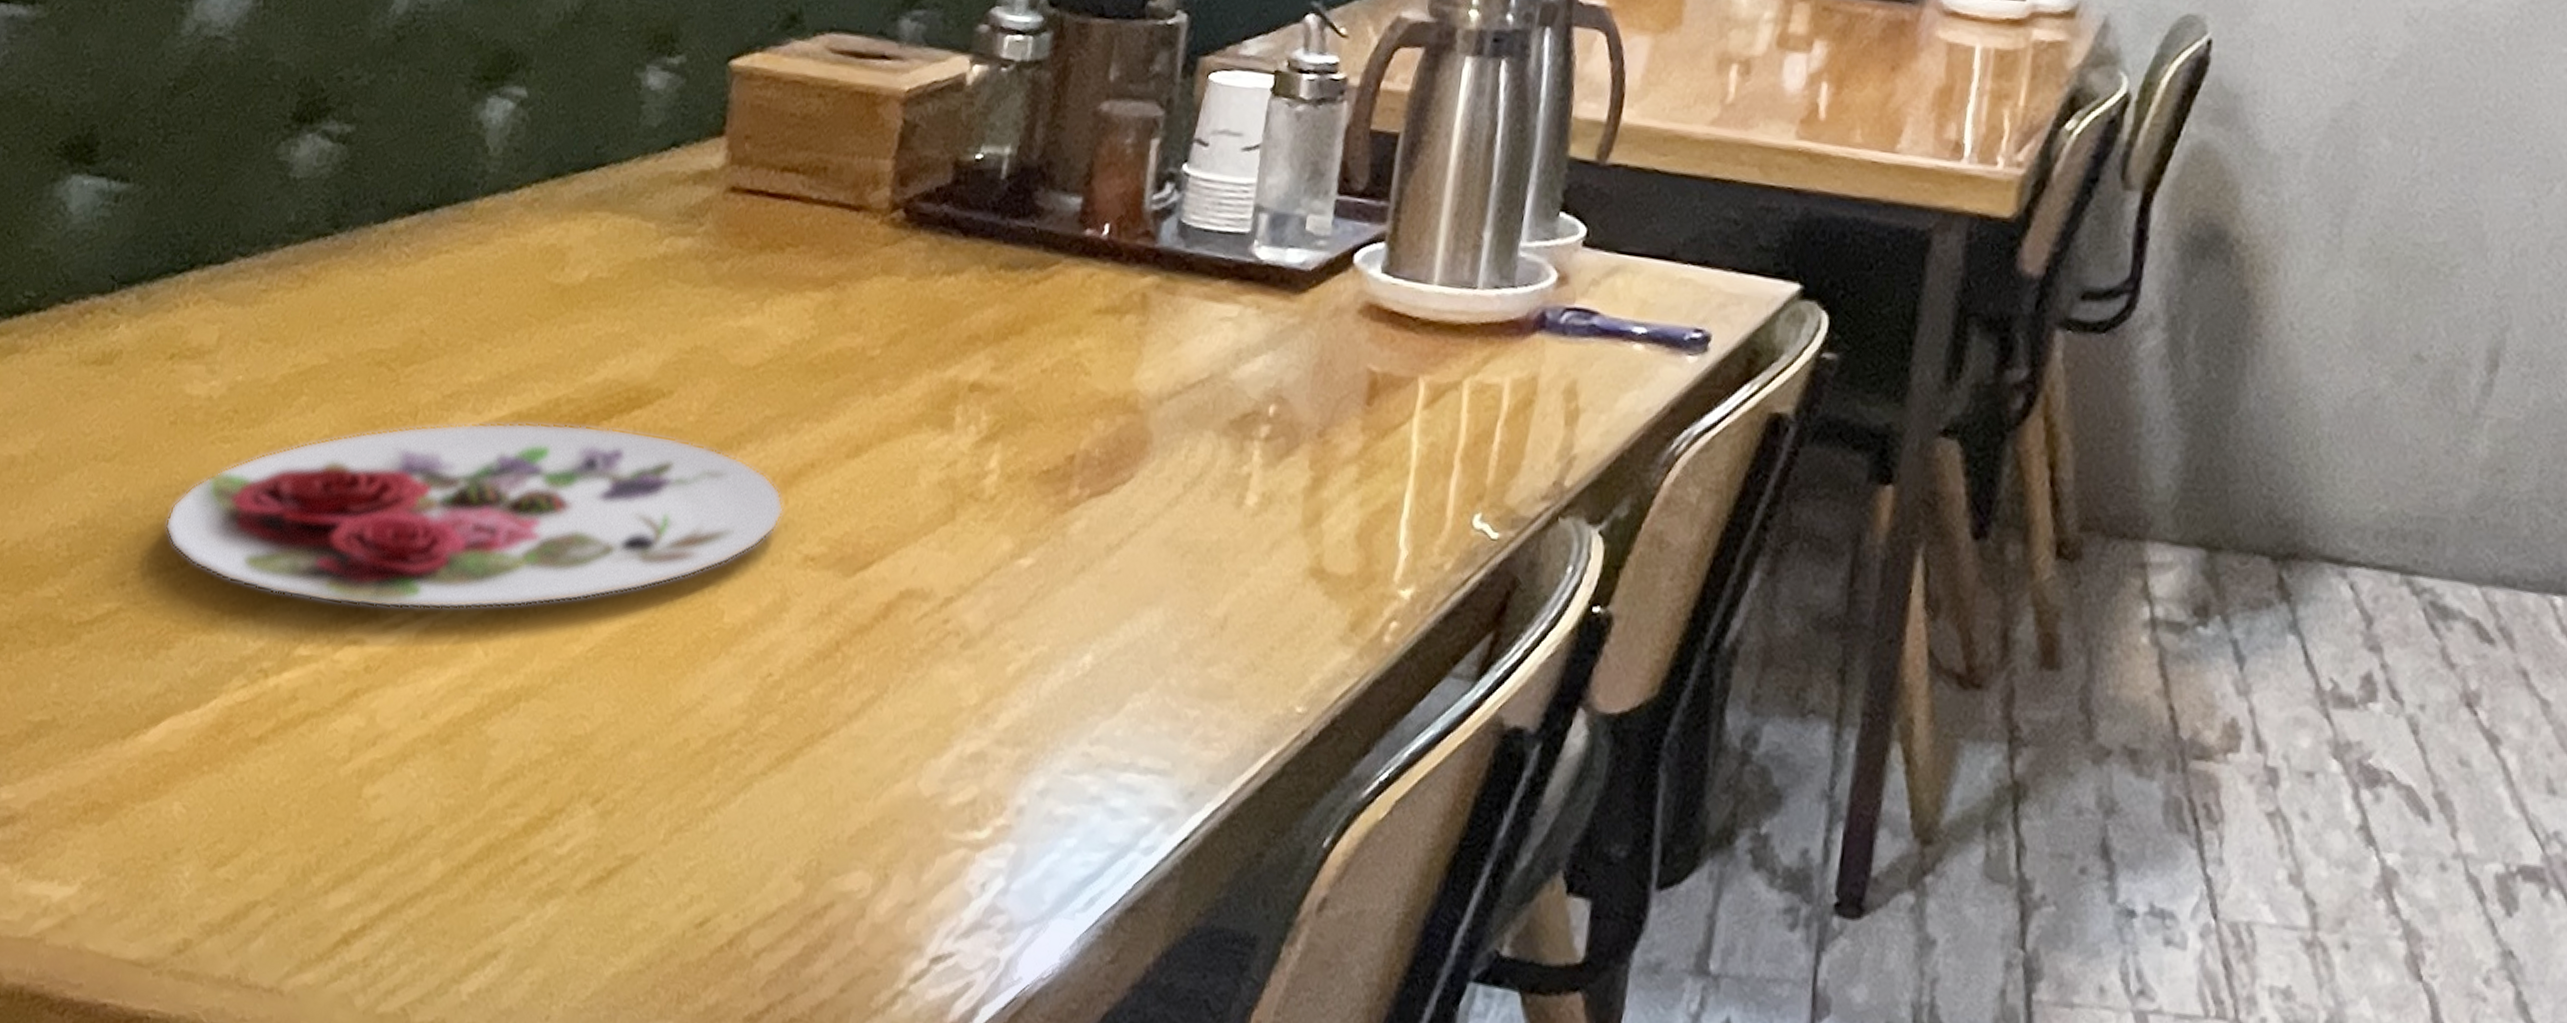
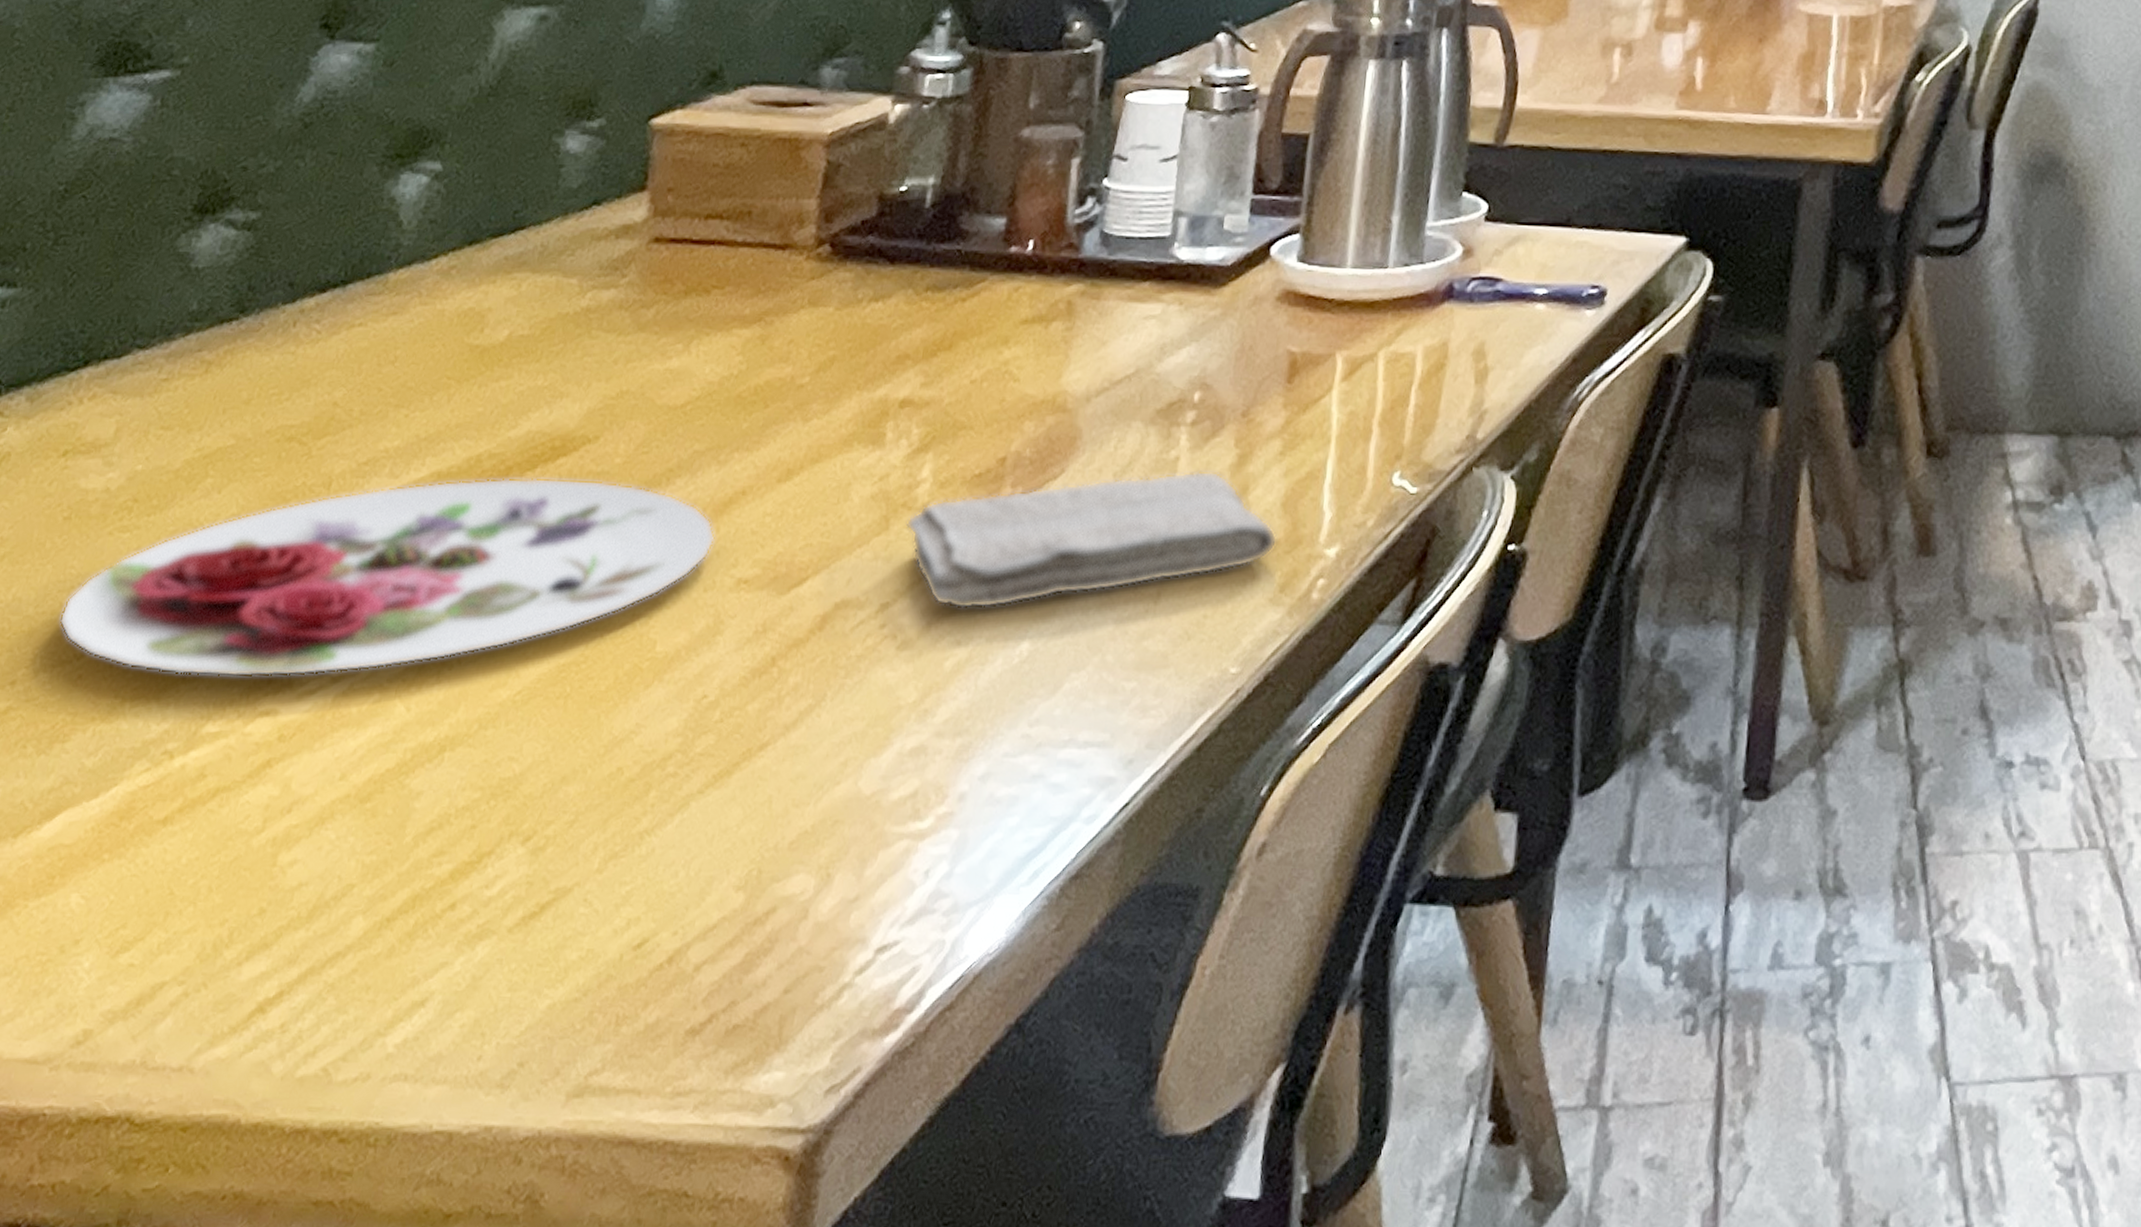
washcloth: none [972,489,1350,615] -> present [905,470,1278,610]

